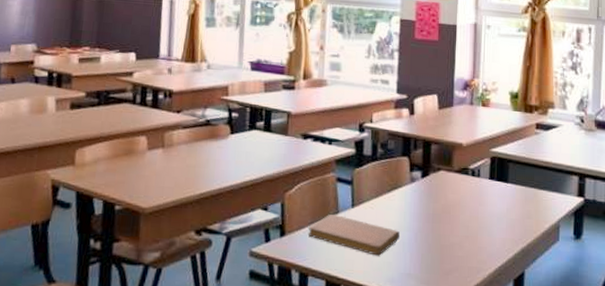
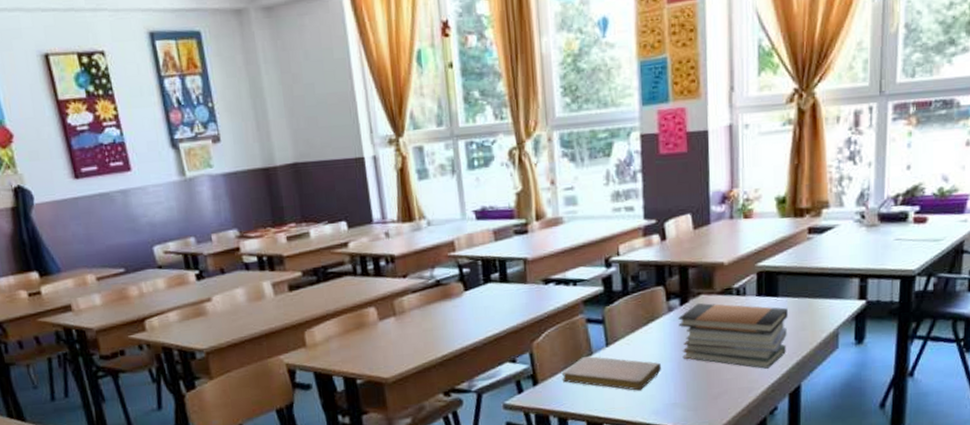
book stack: none [419,177,516,251] -> present [678,302,788,369]

